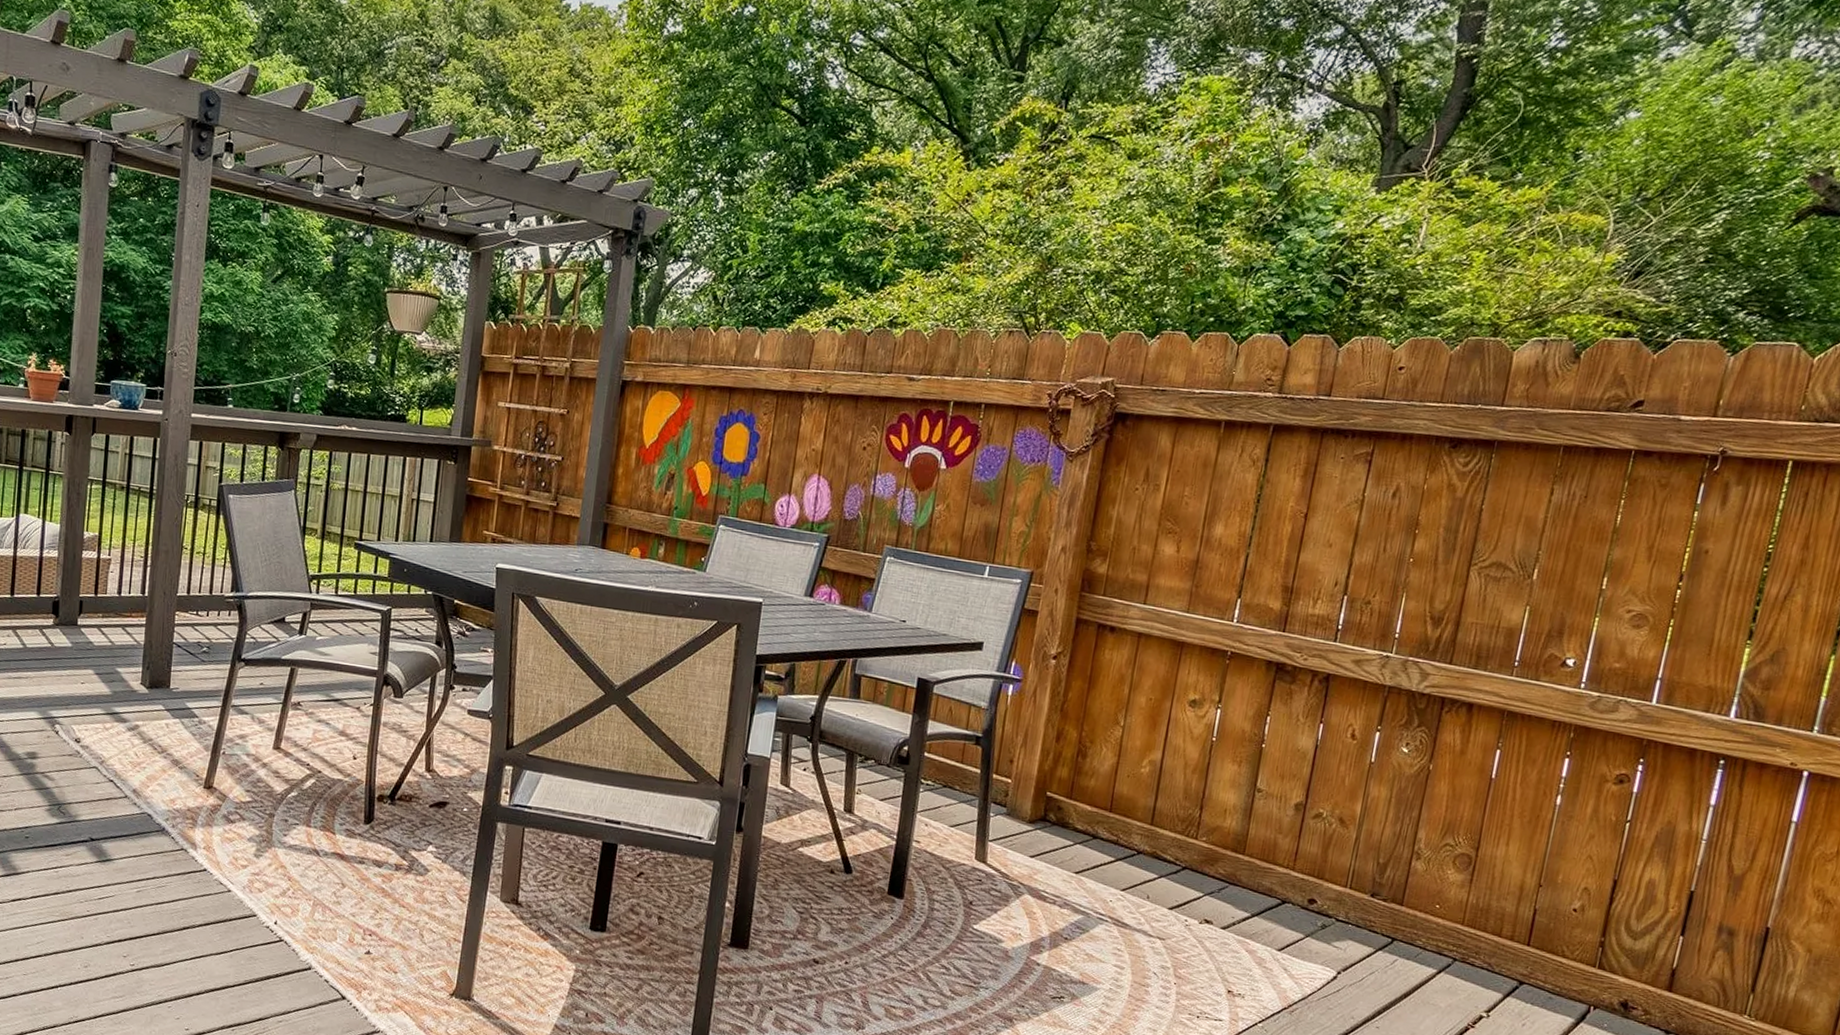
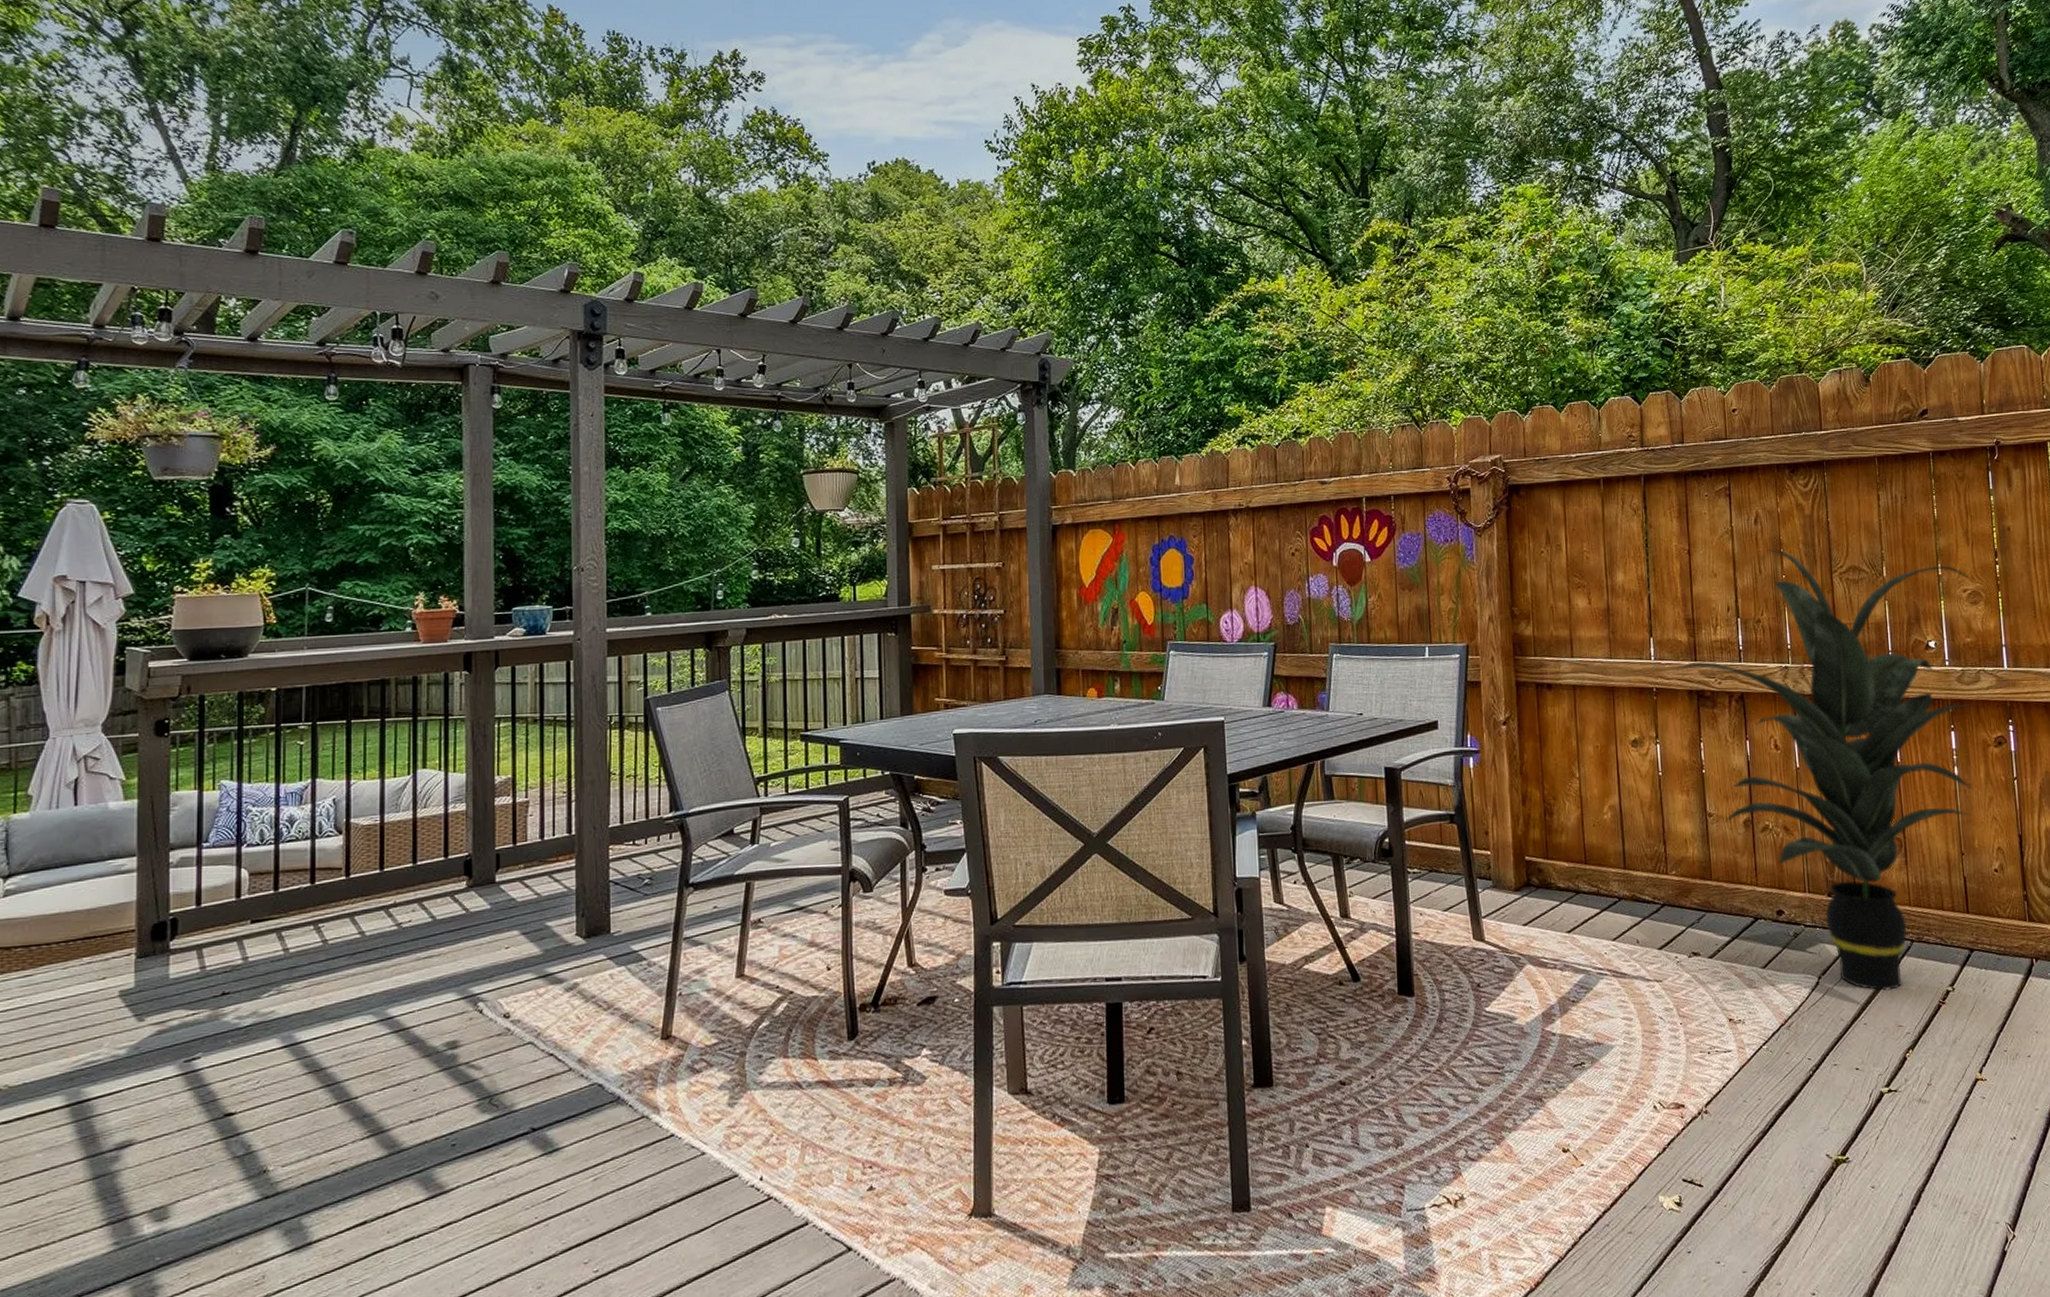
indoor plant: none [1259,527,1639,1003] -> present [1676,548,1975,991]

